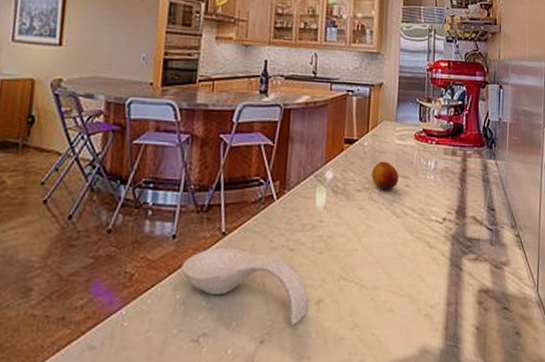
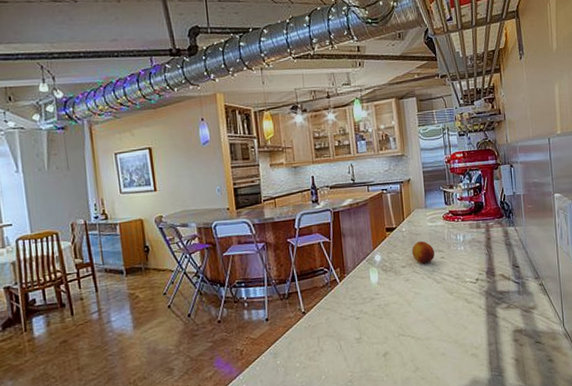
spoon rest: present [181,247,310,325] -> none [276,322,379,373]

